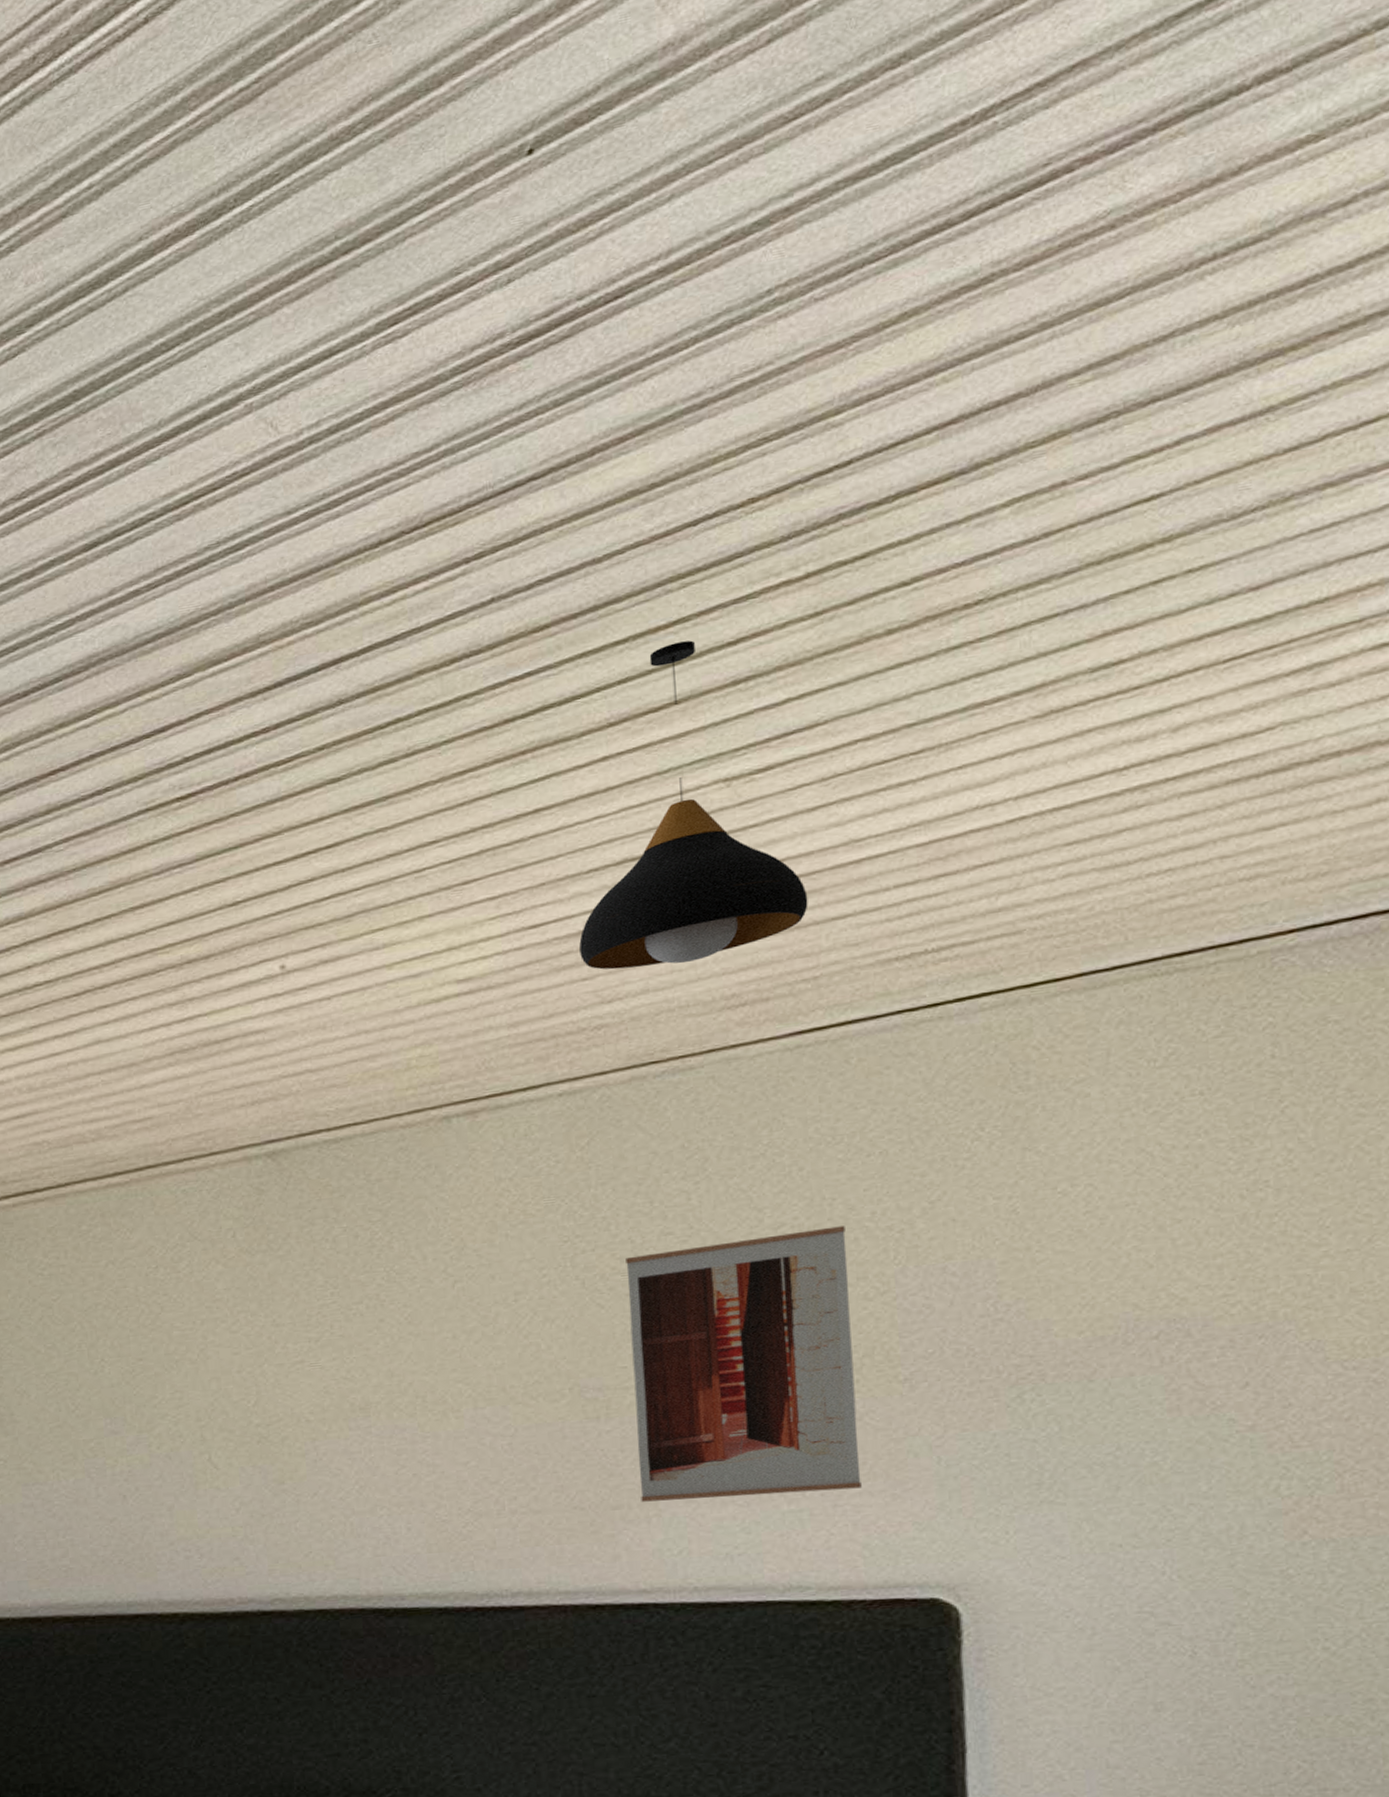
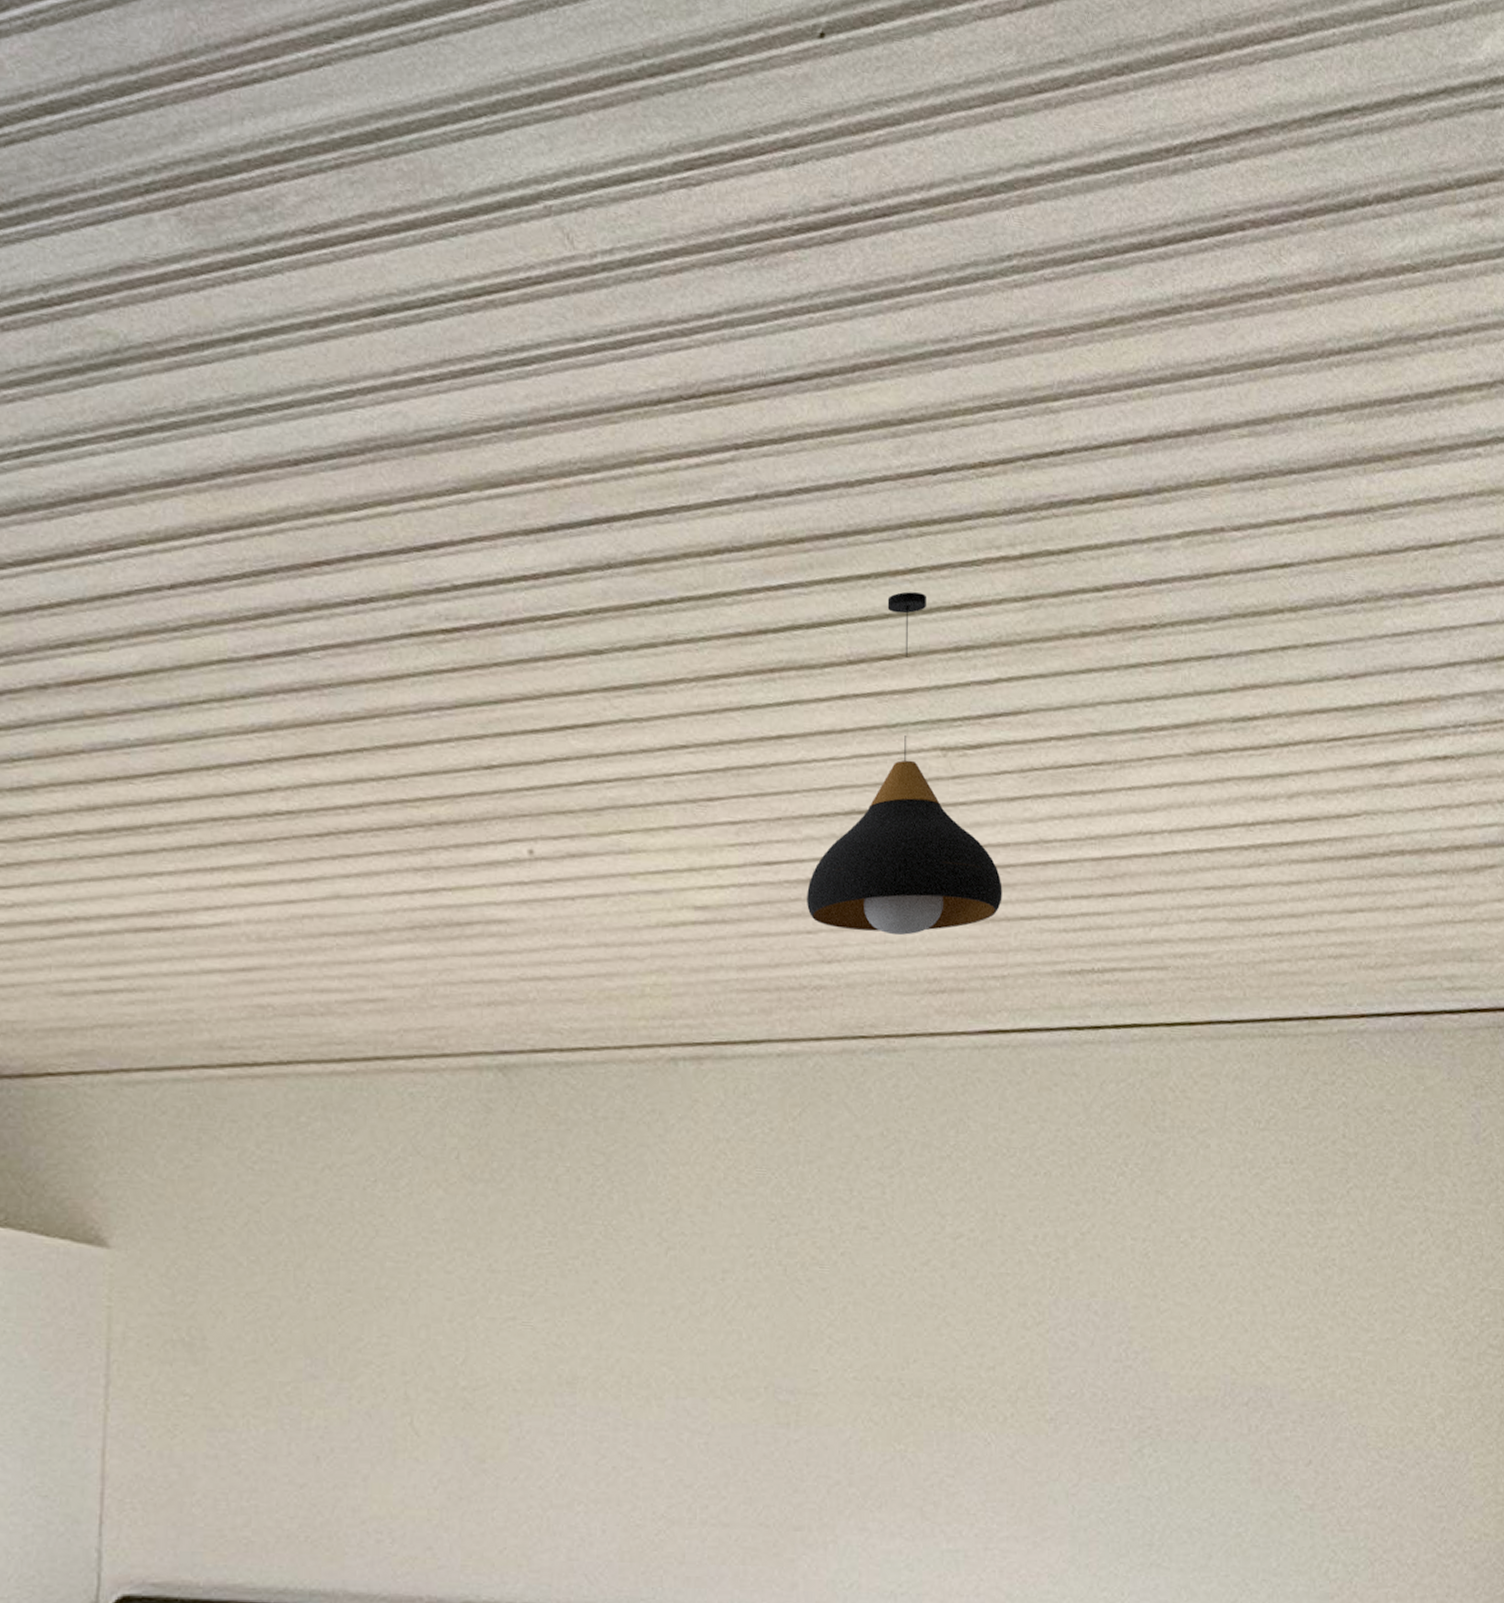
wall art: present [626,1226,862,1502] -> none [820,1245,1012,1532]

